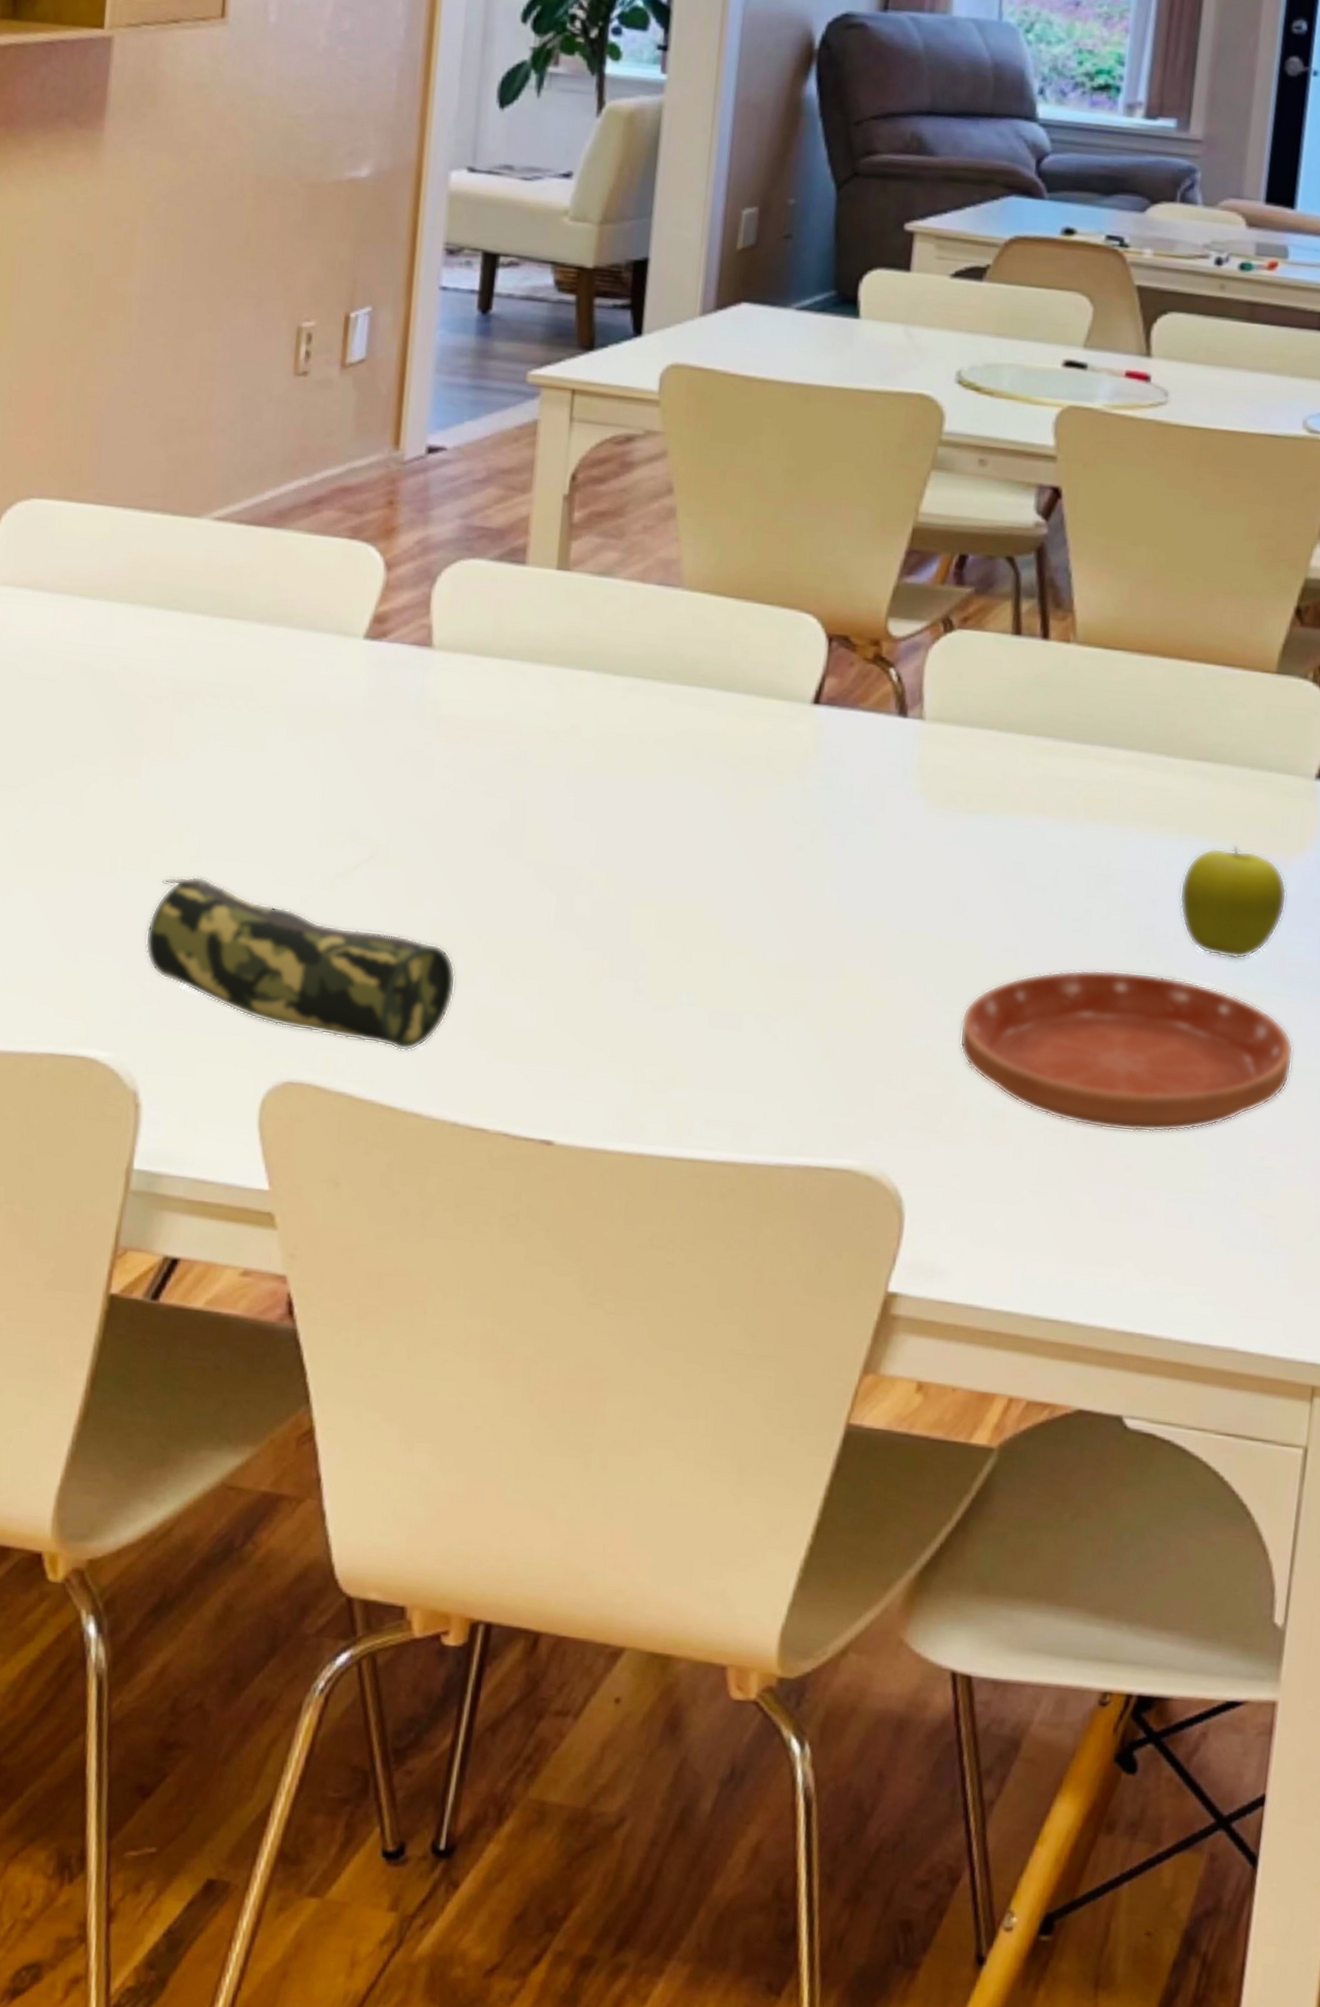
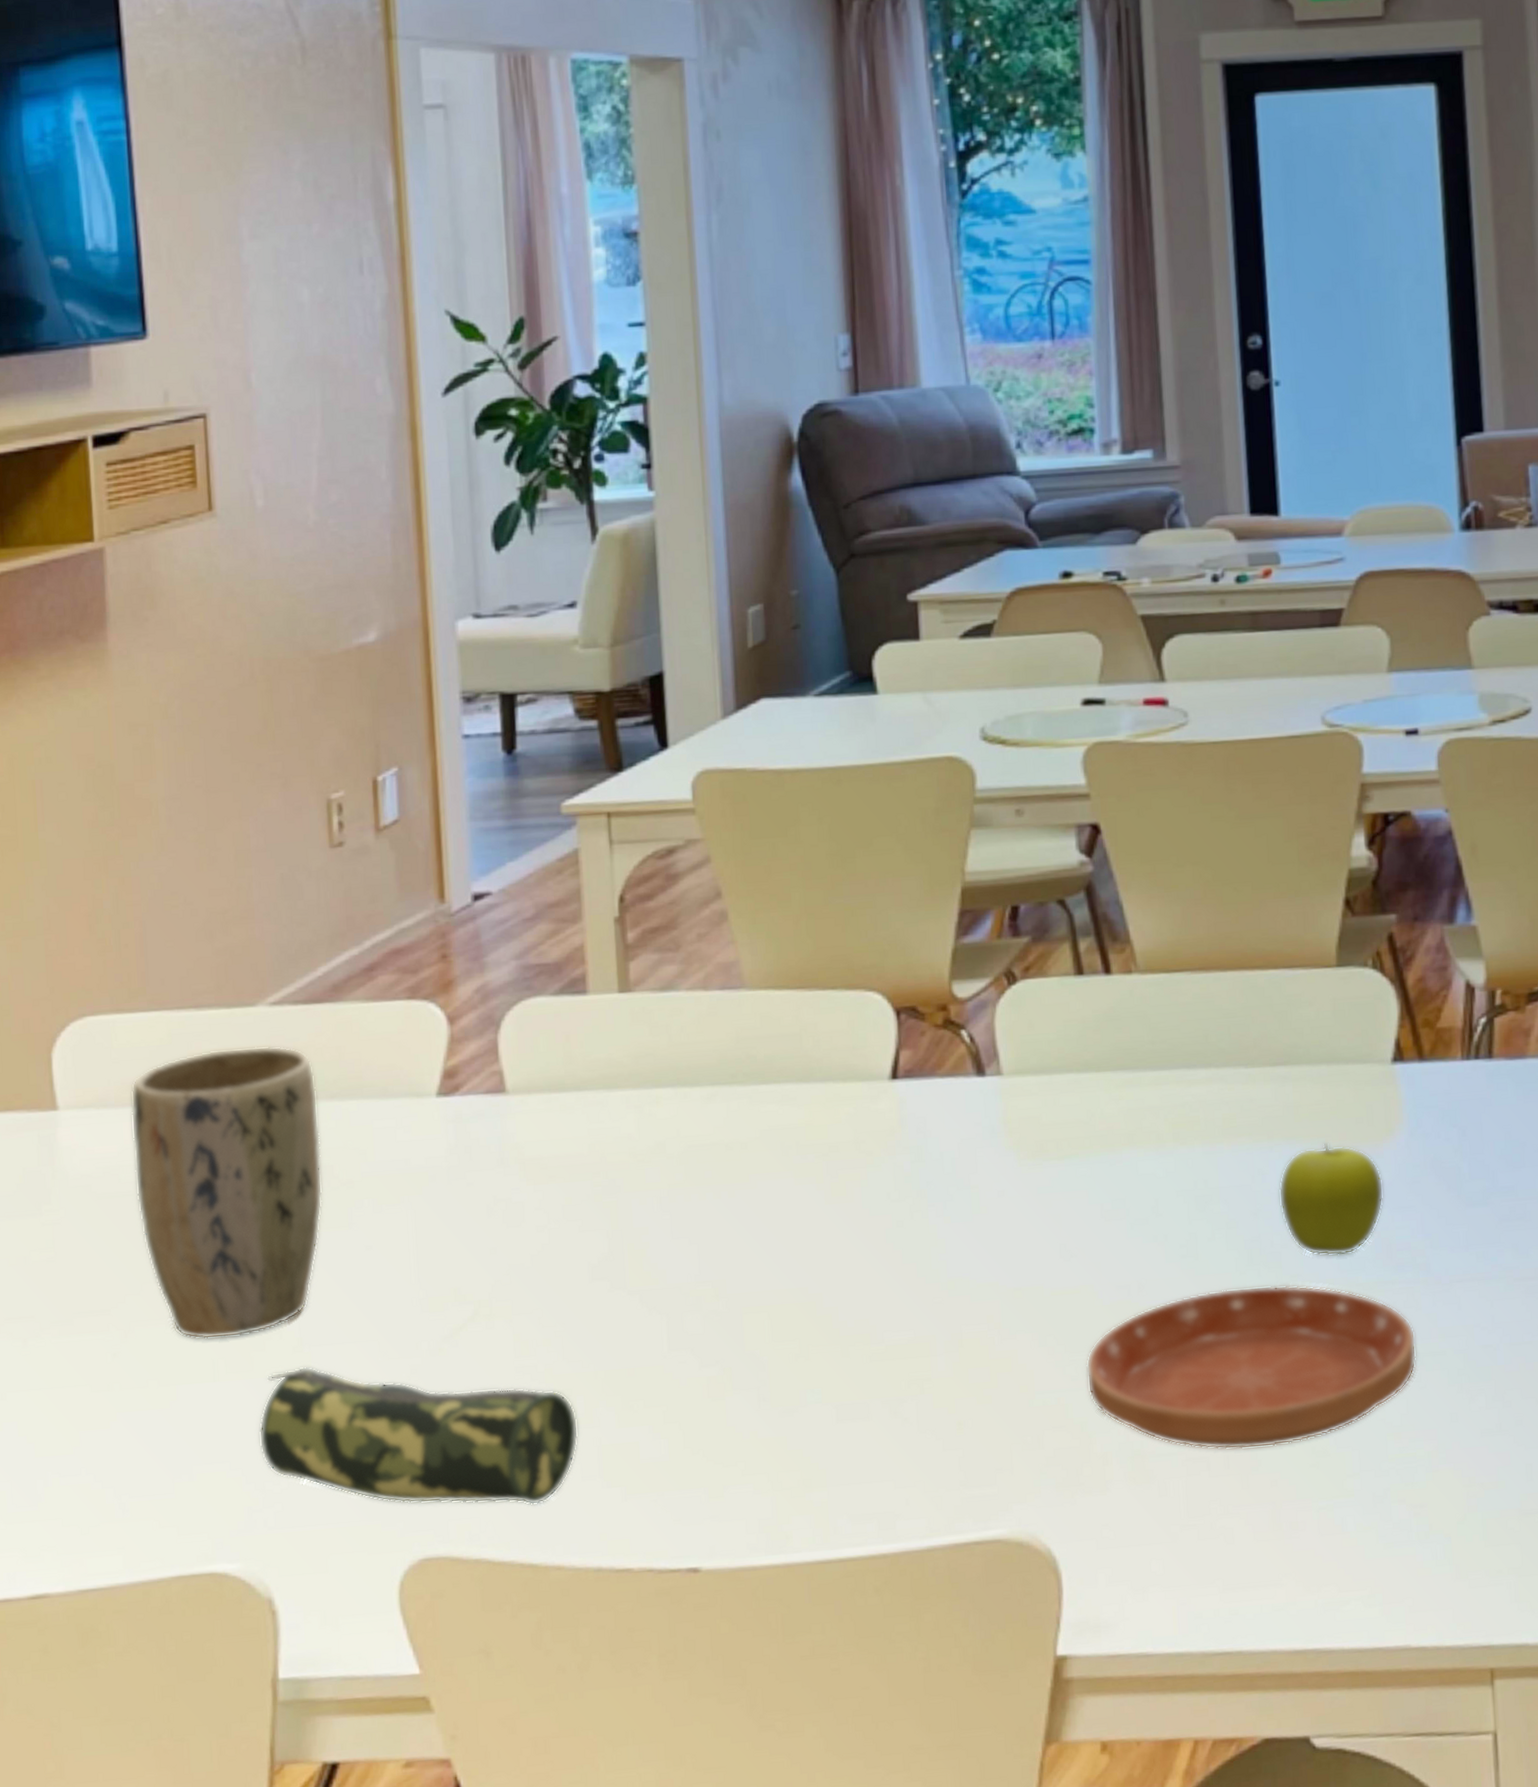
plant pot: none [59,553,248,836] -> present [130,1046,323,1340]

